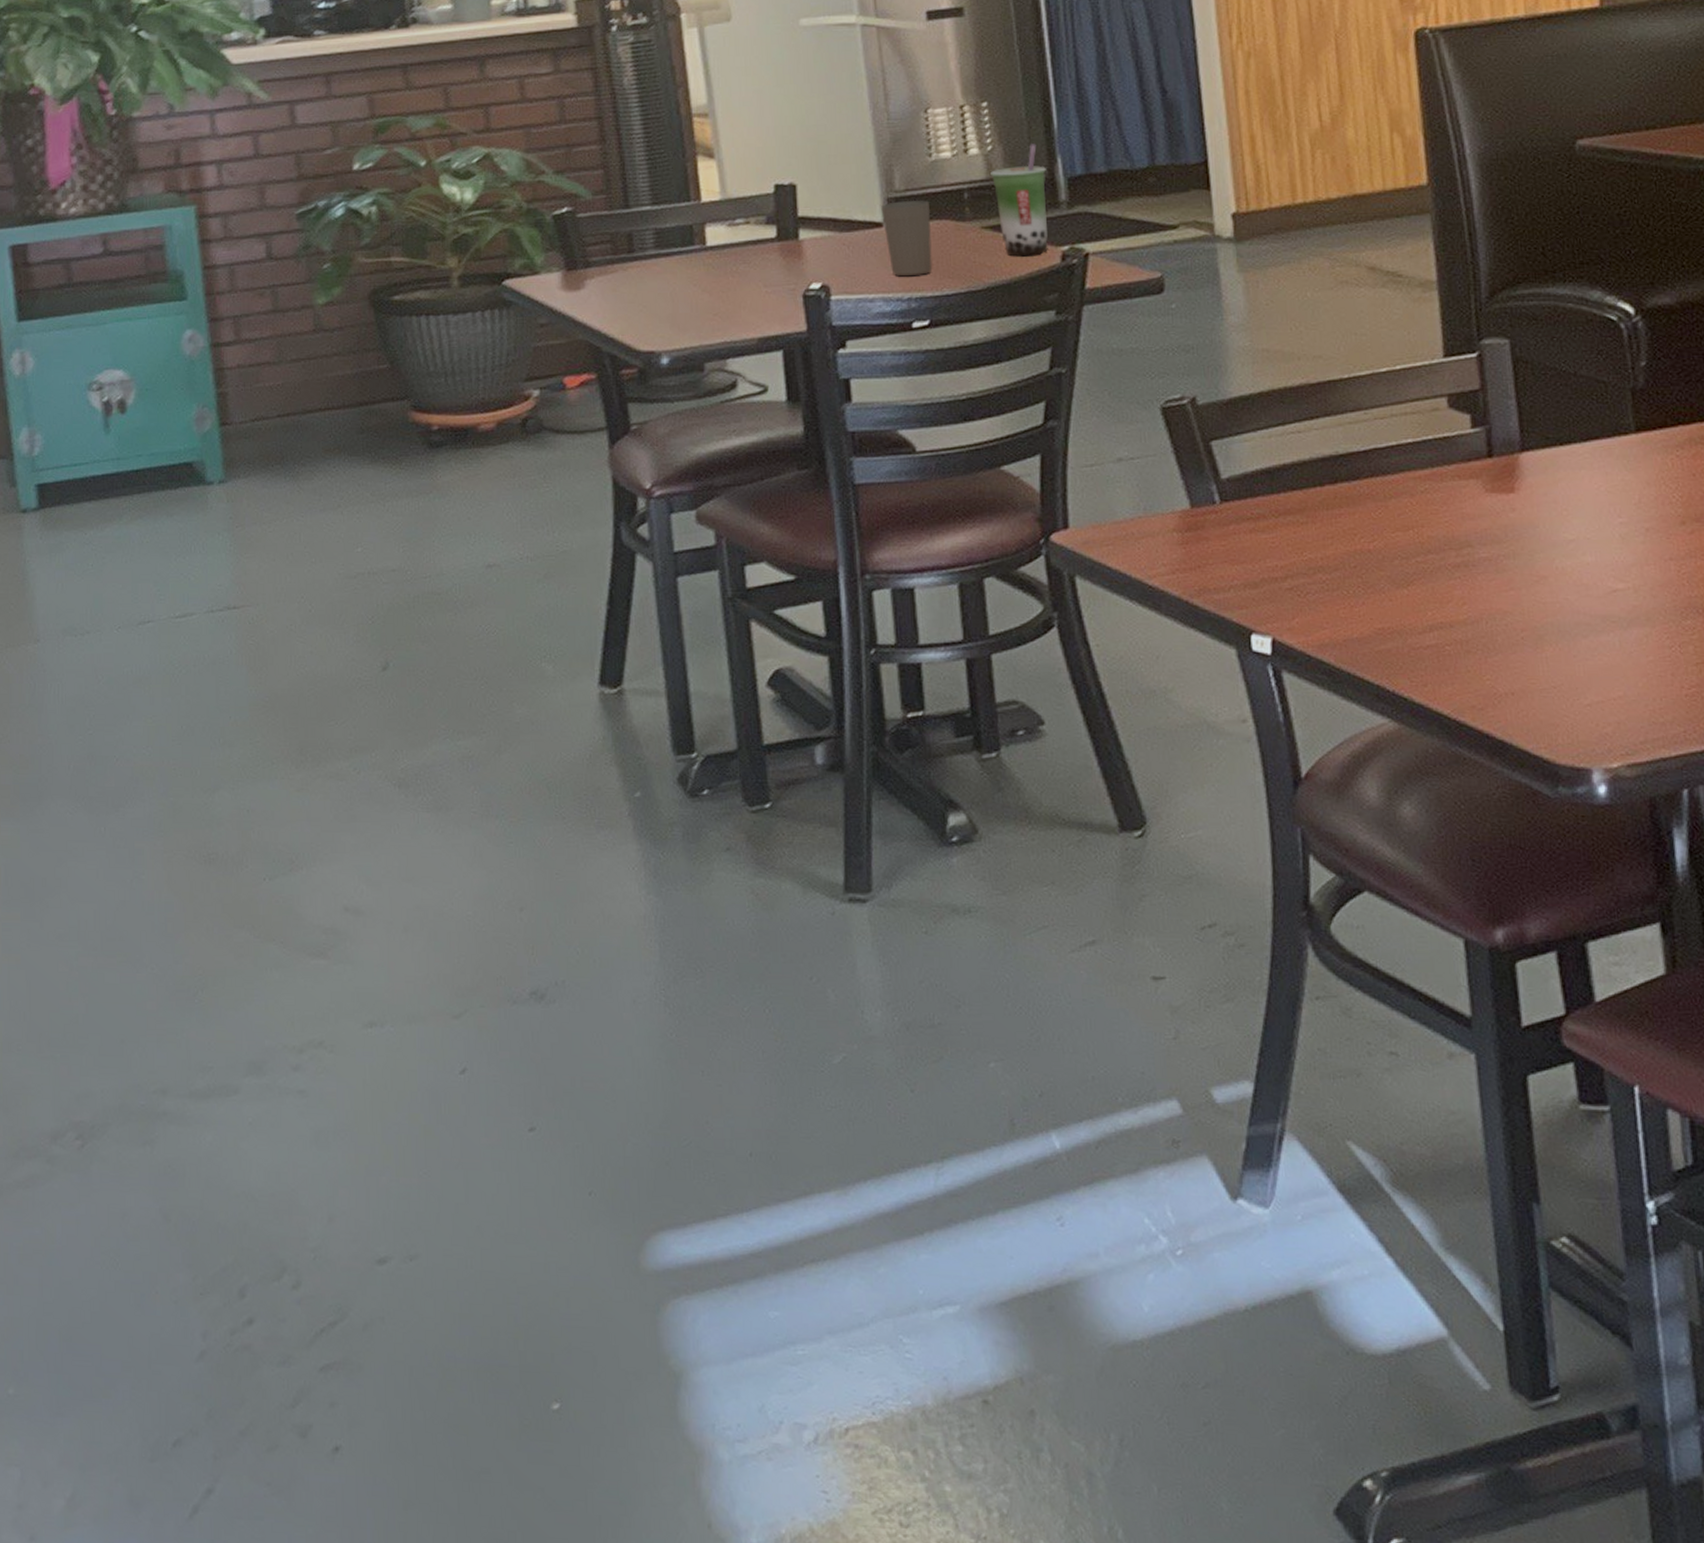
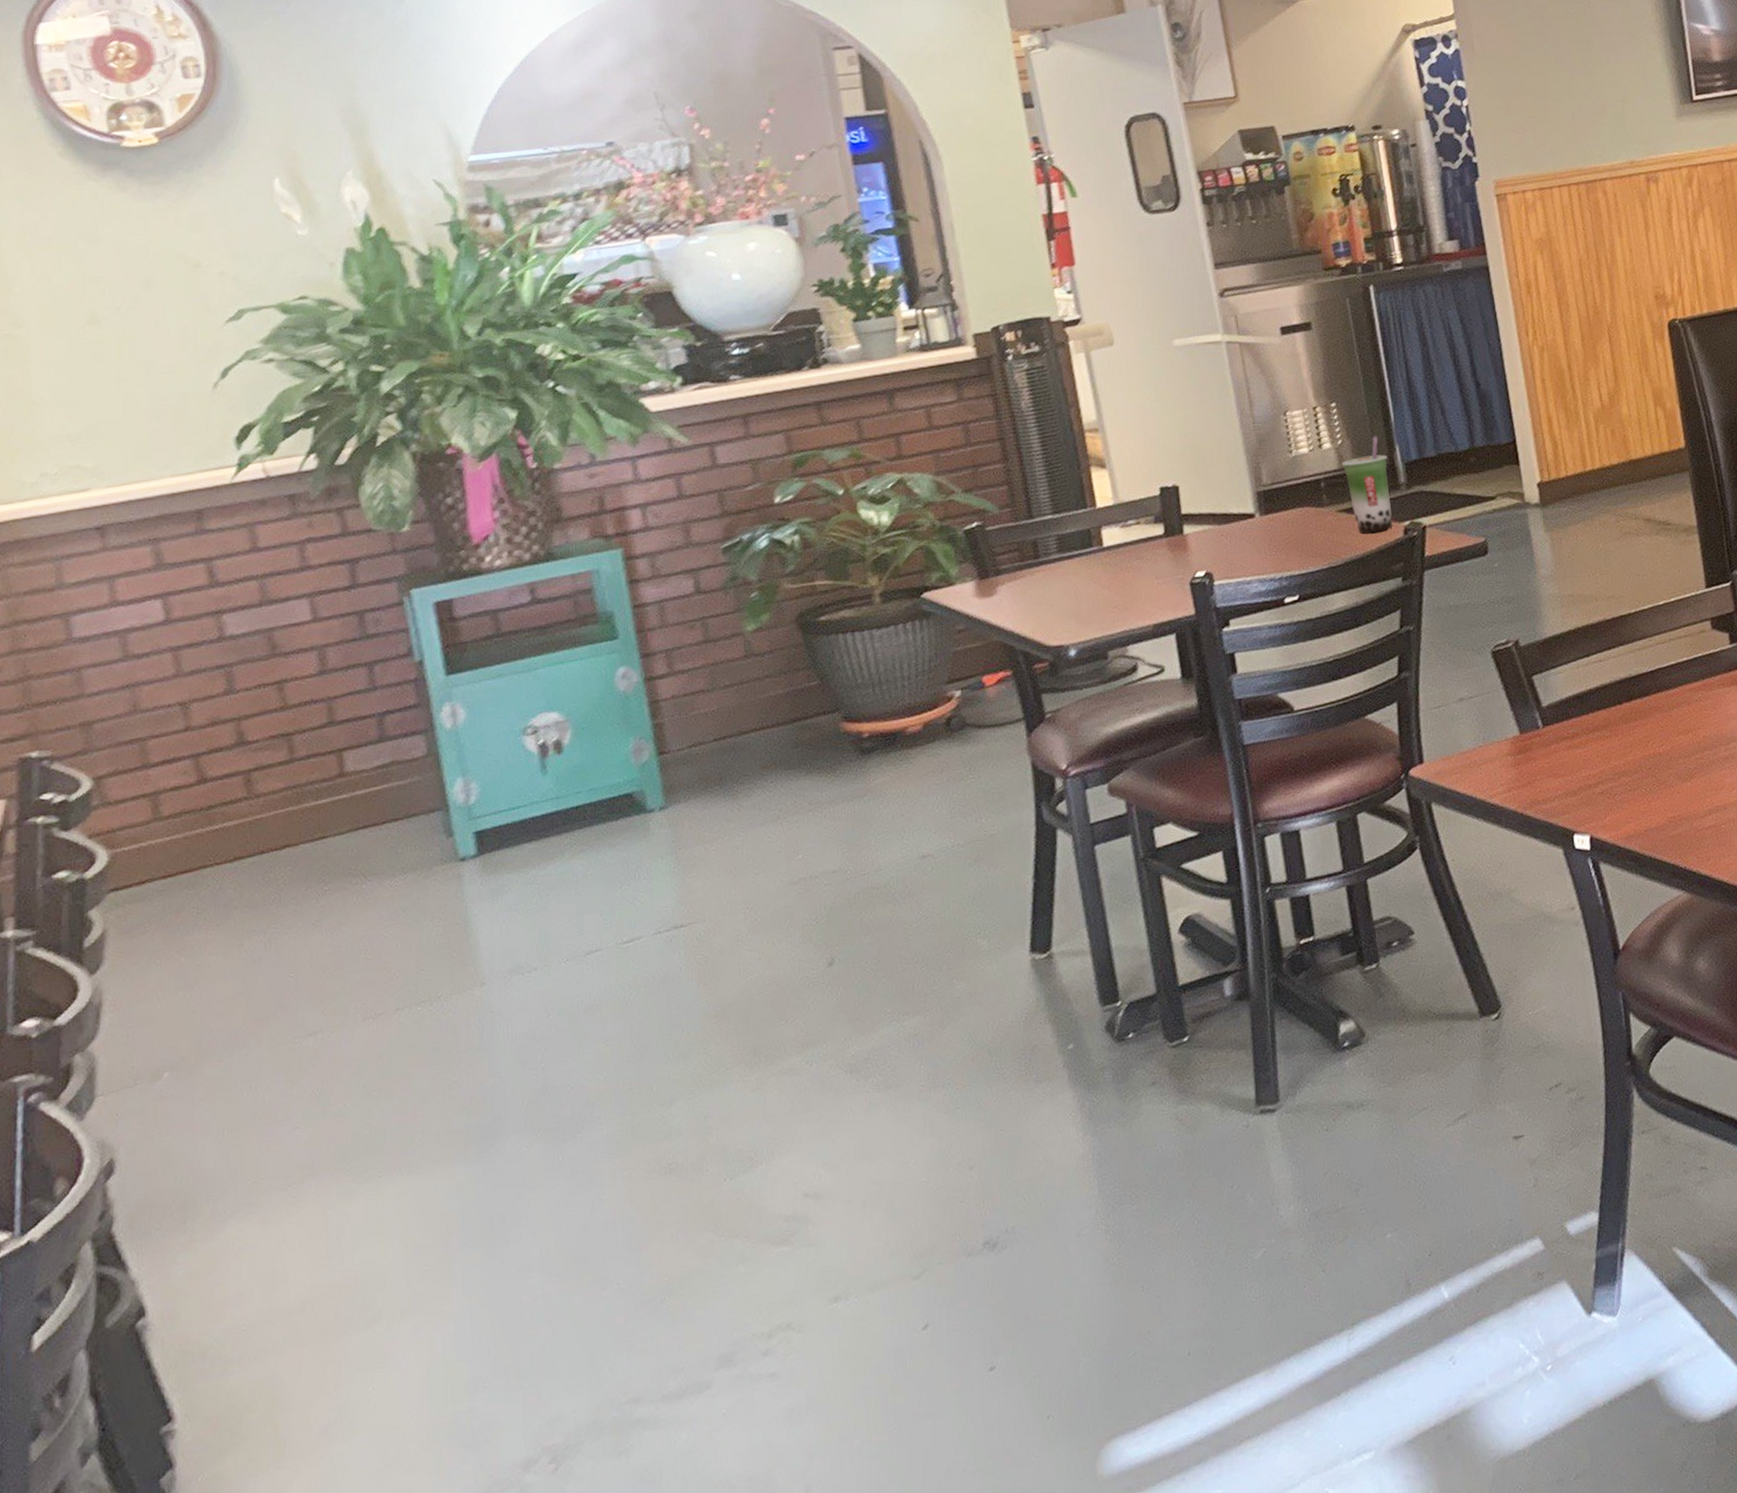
cup: present [881,199,933,277] -> none [1252,491,1299,560]

